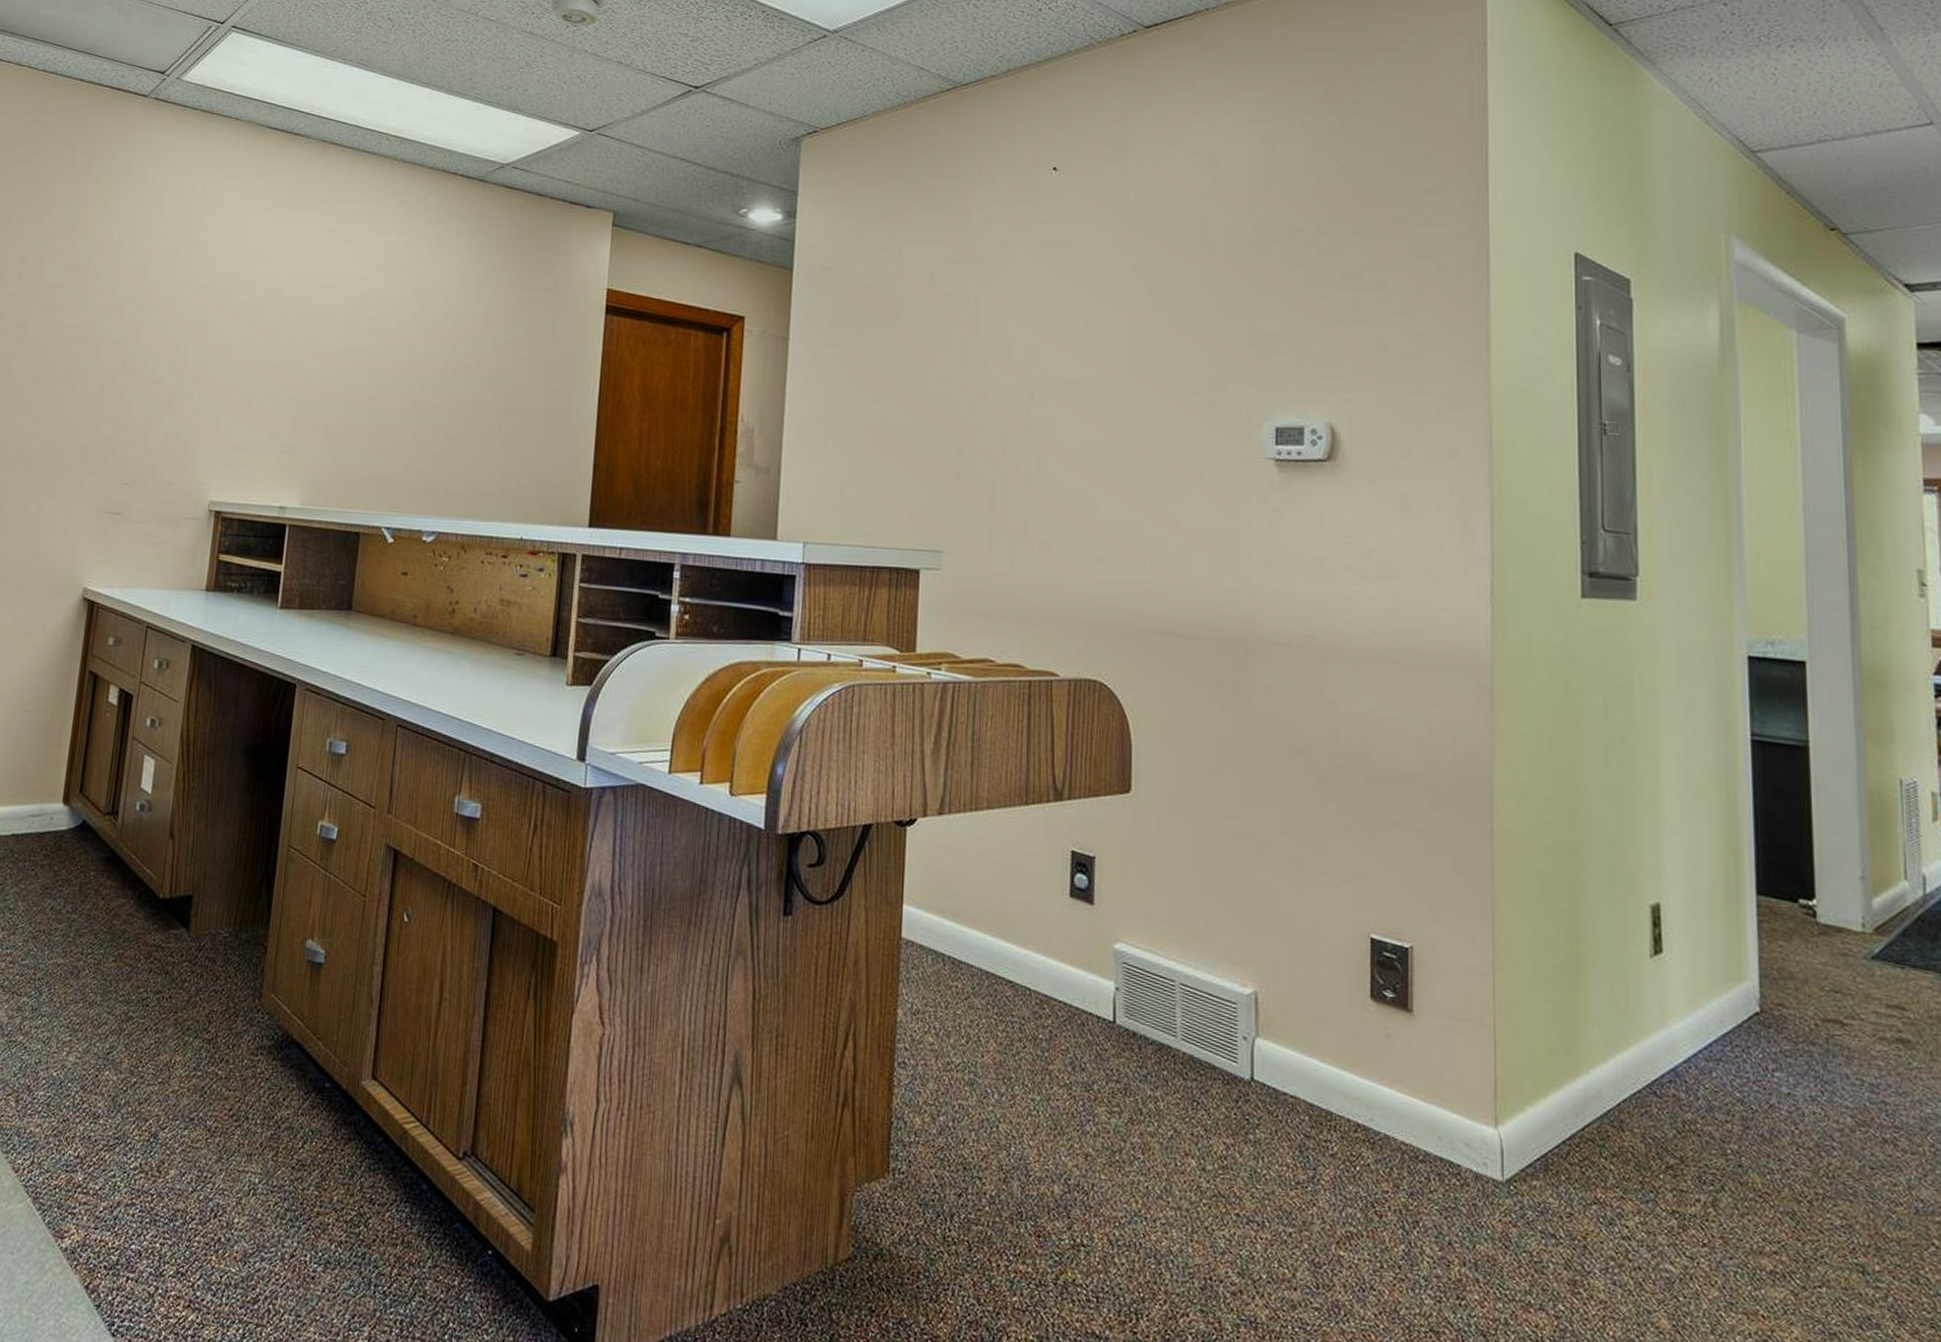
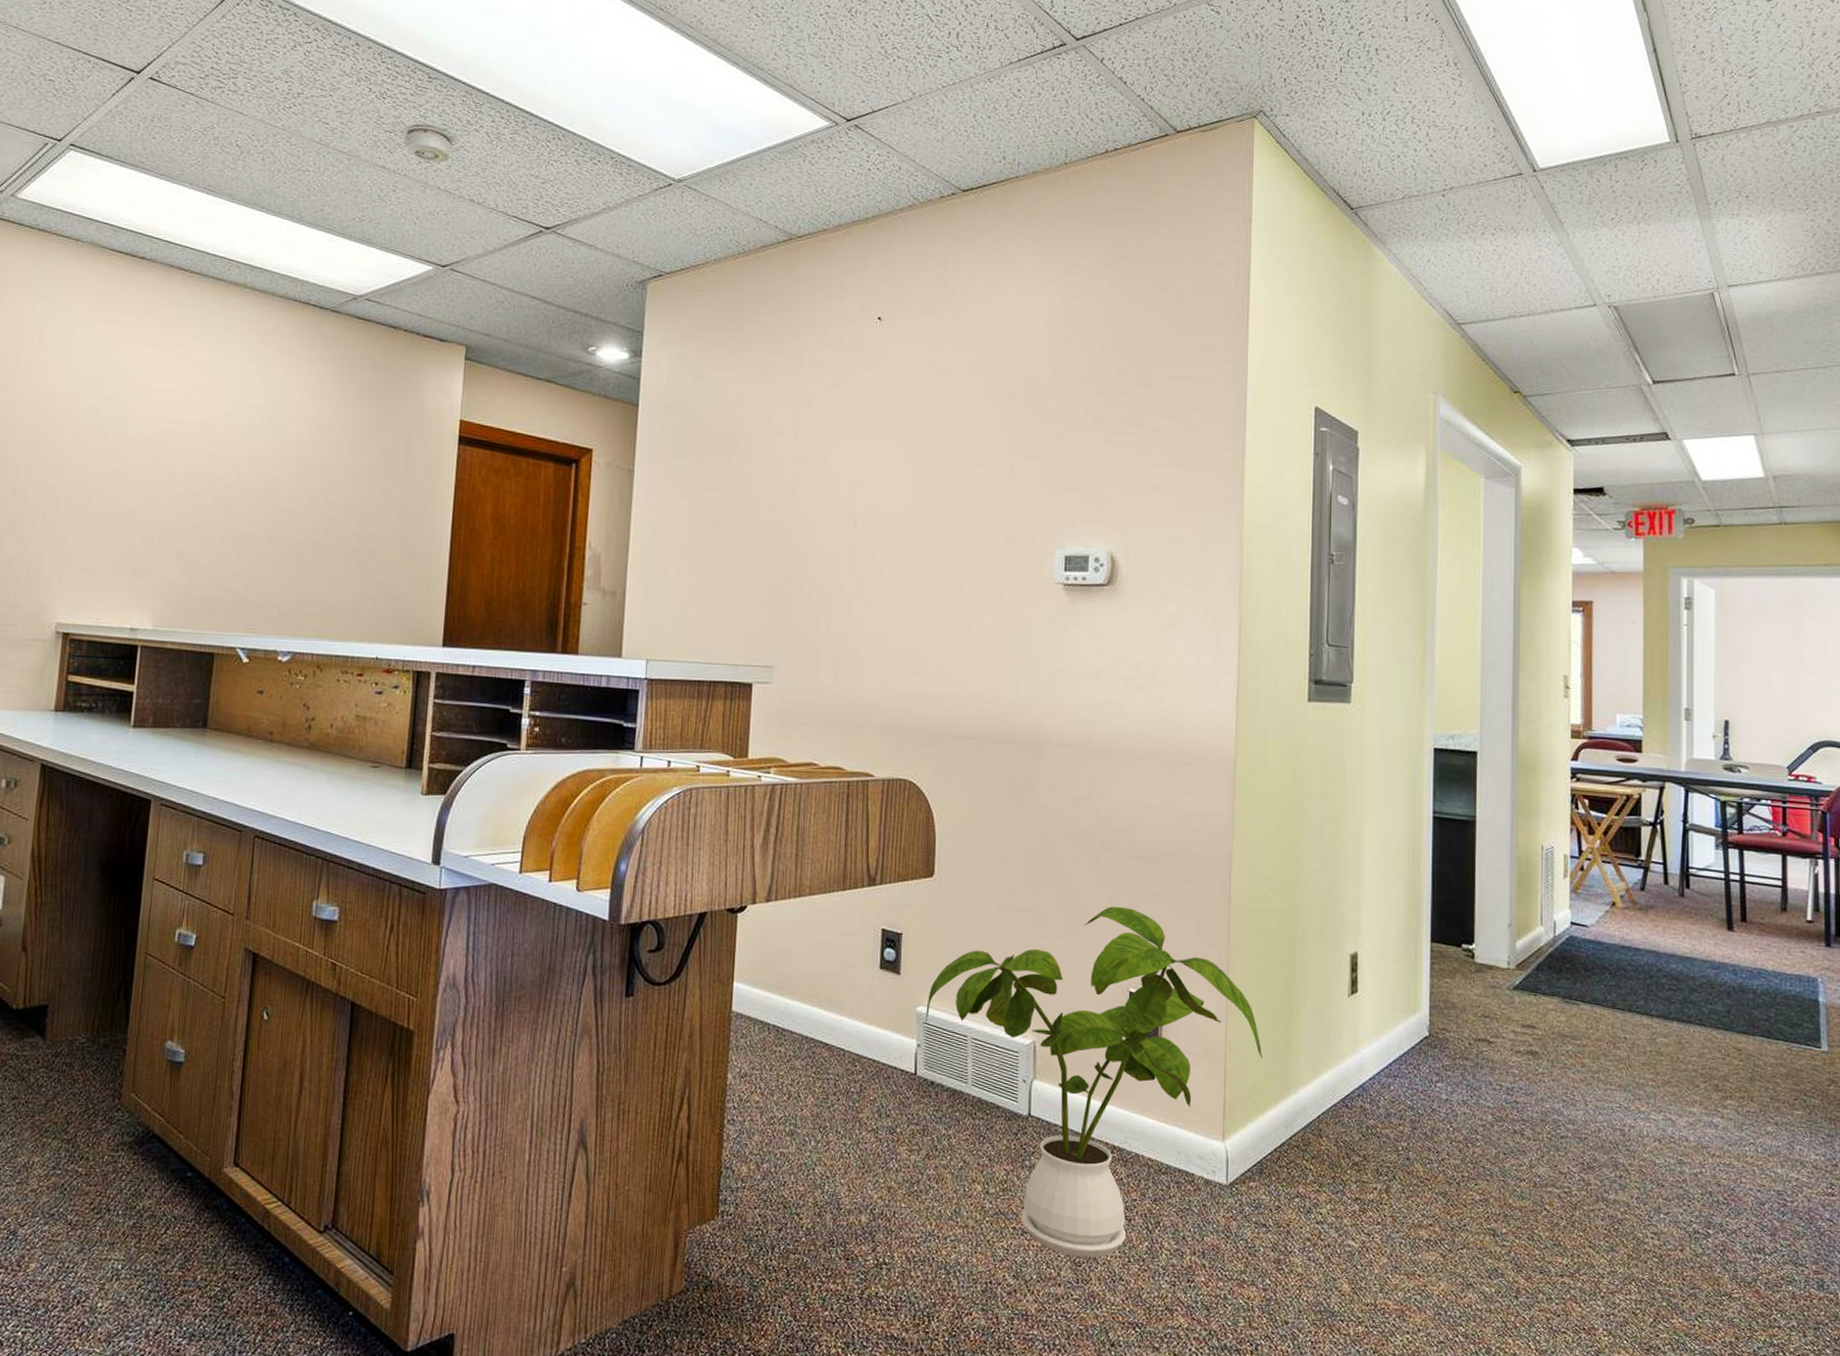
house plant: none [1125,835,1542,1260] -> present [925,906,1263,1258]

